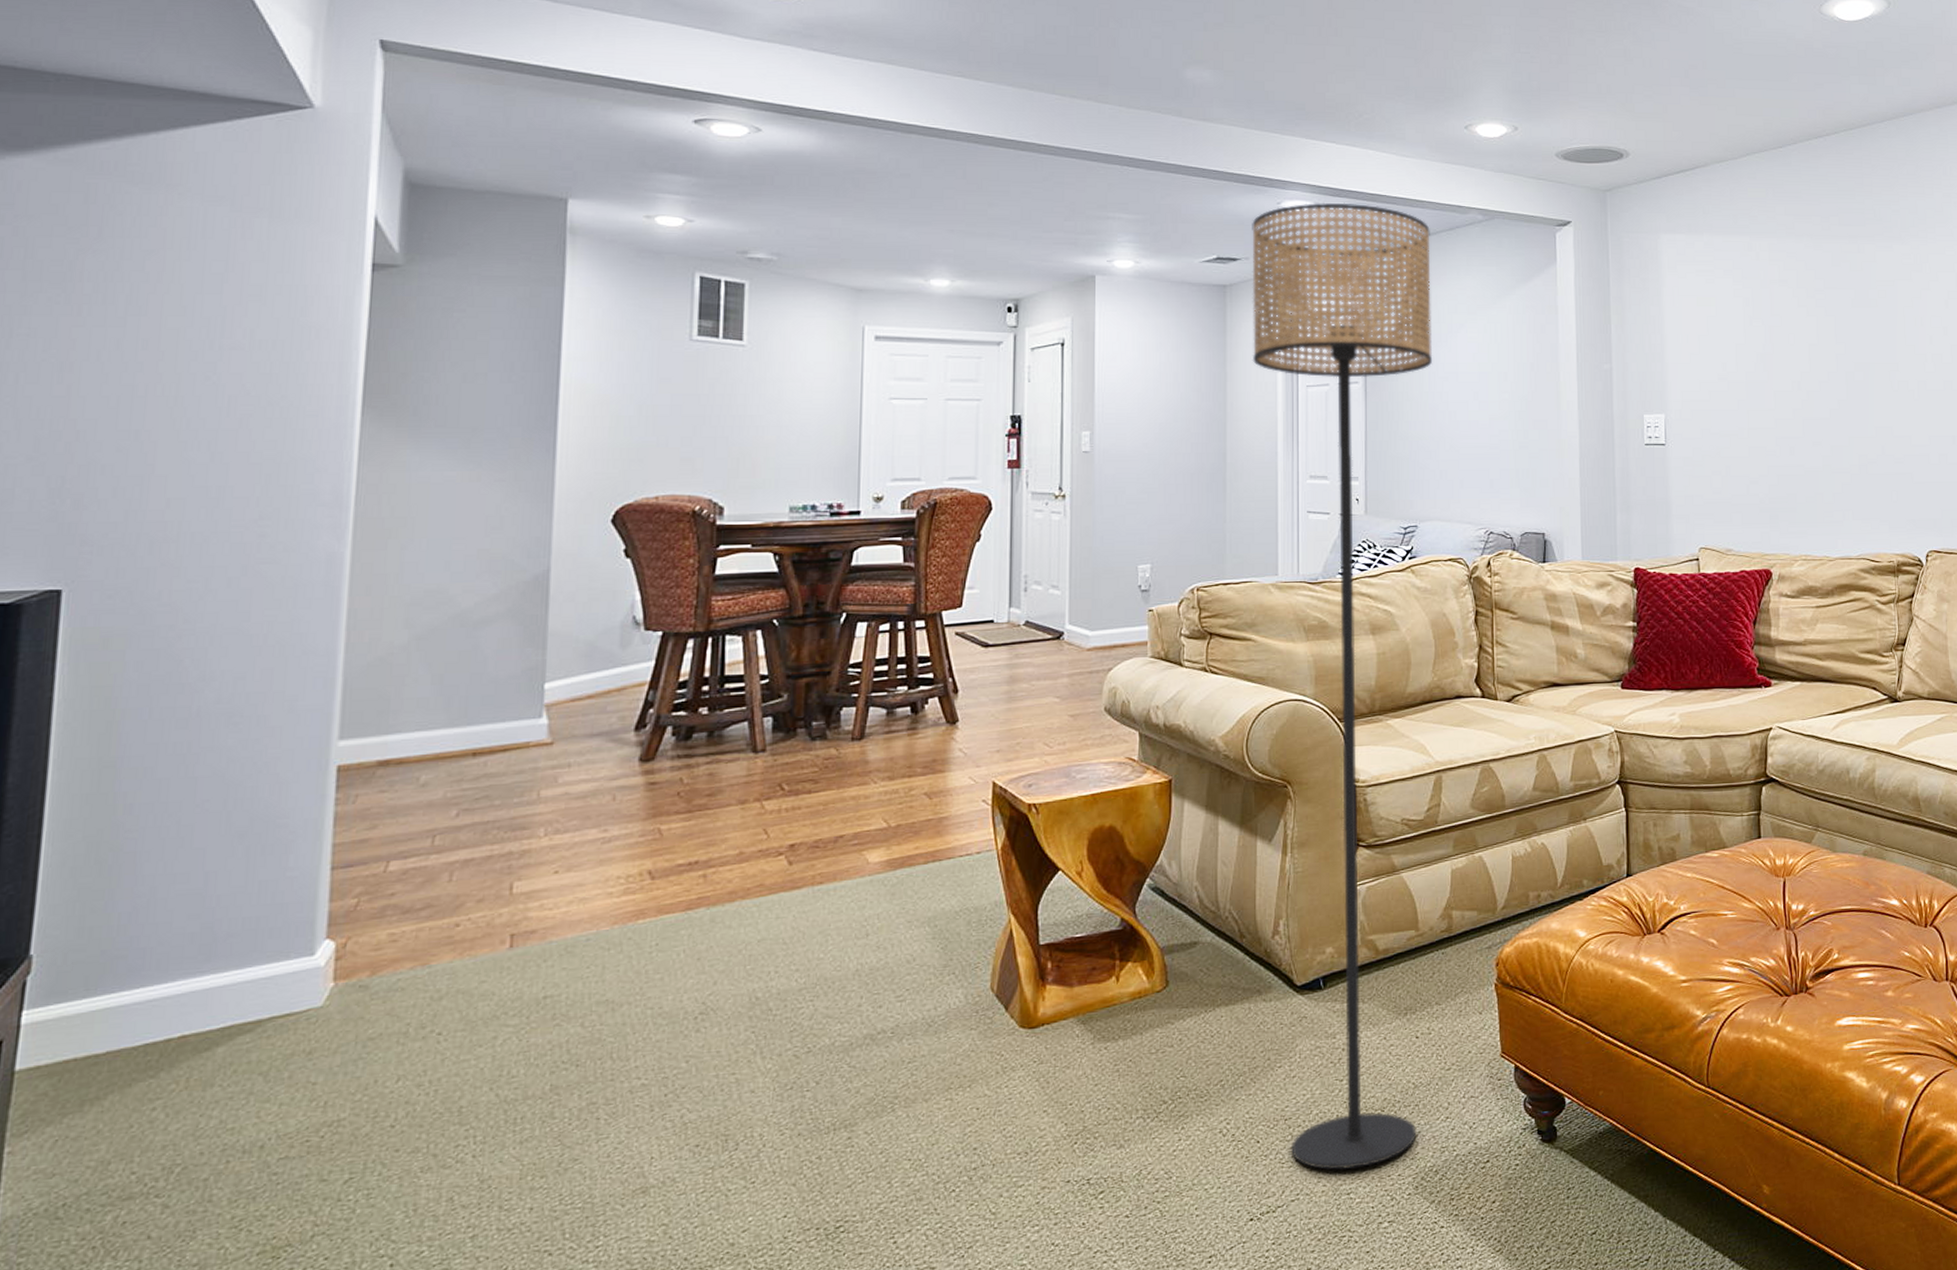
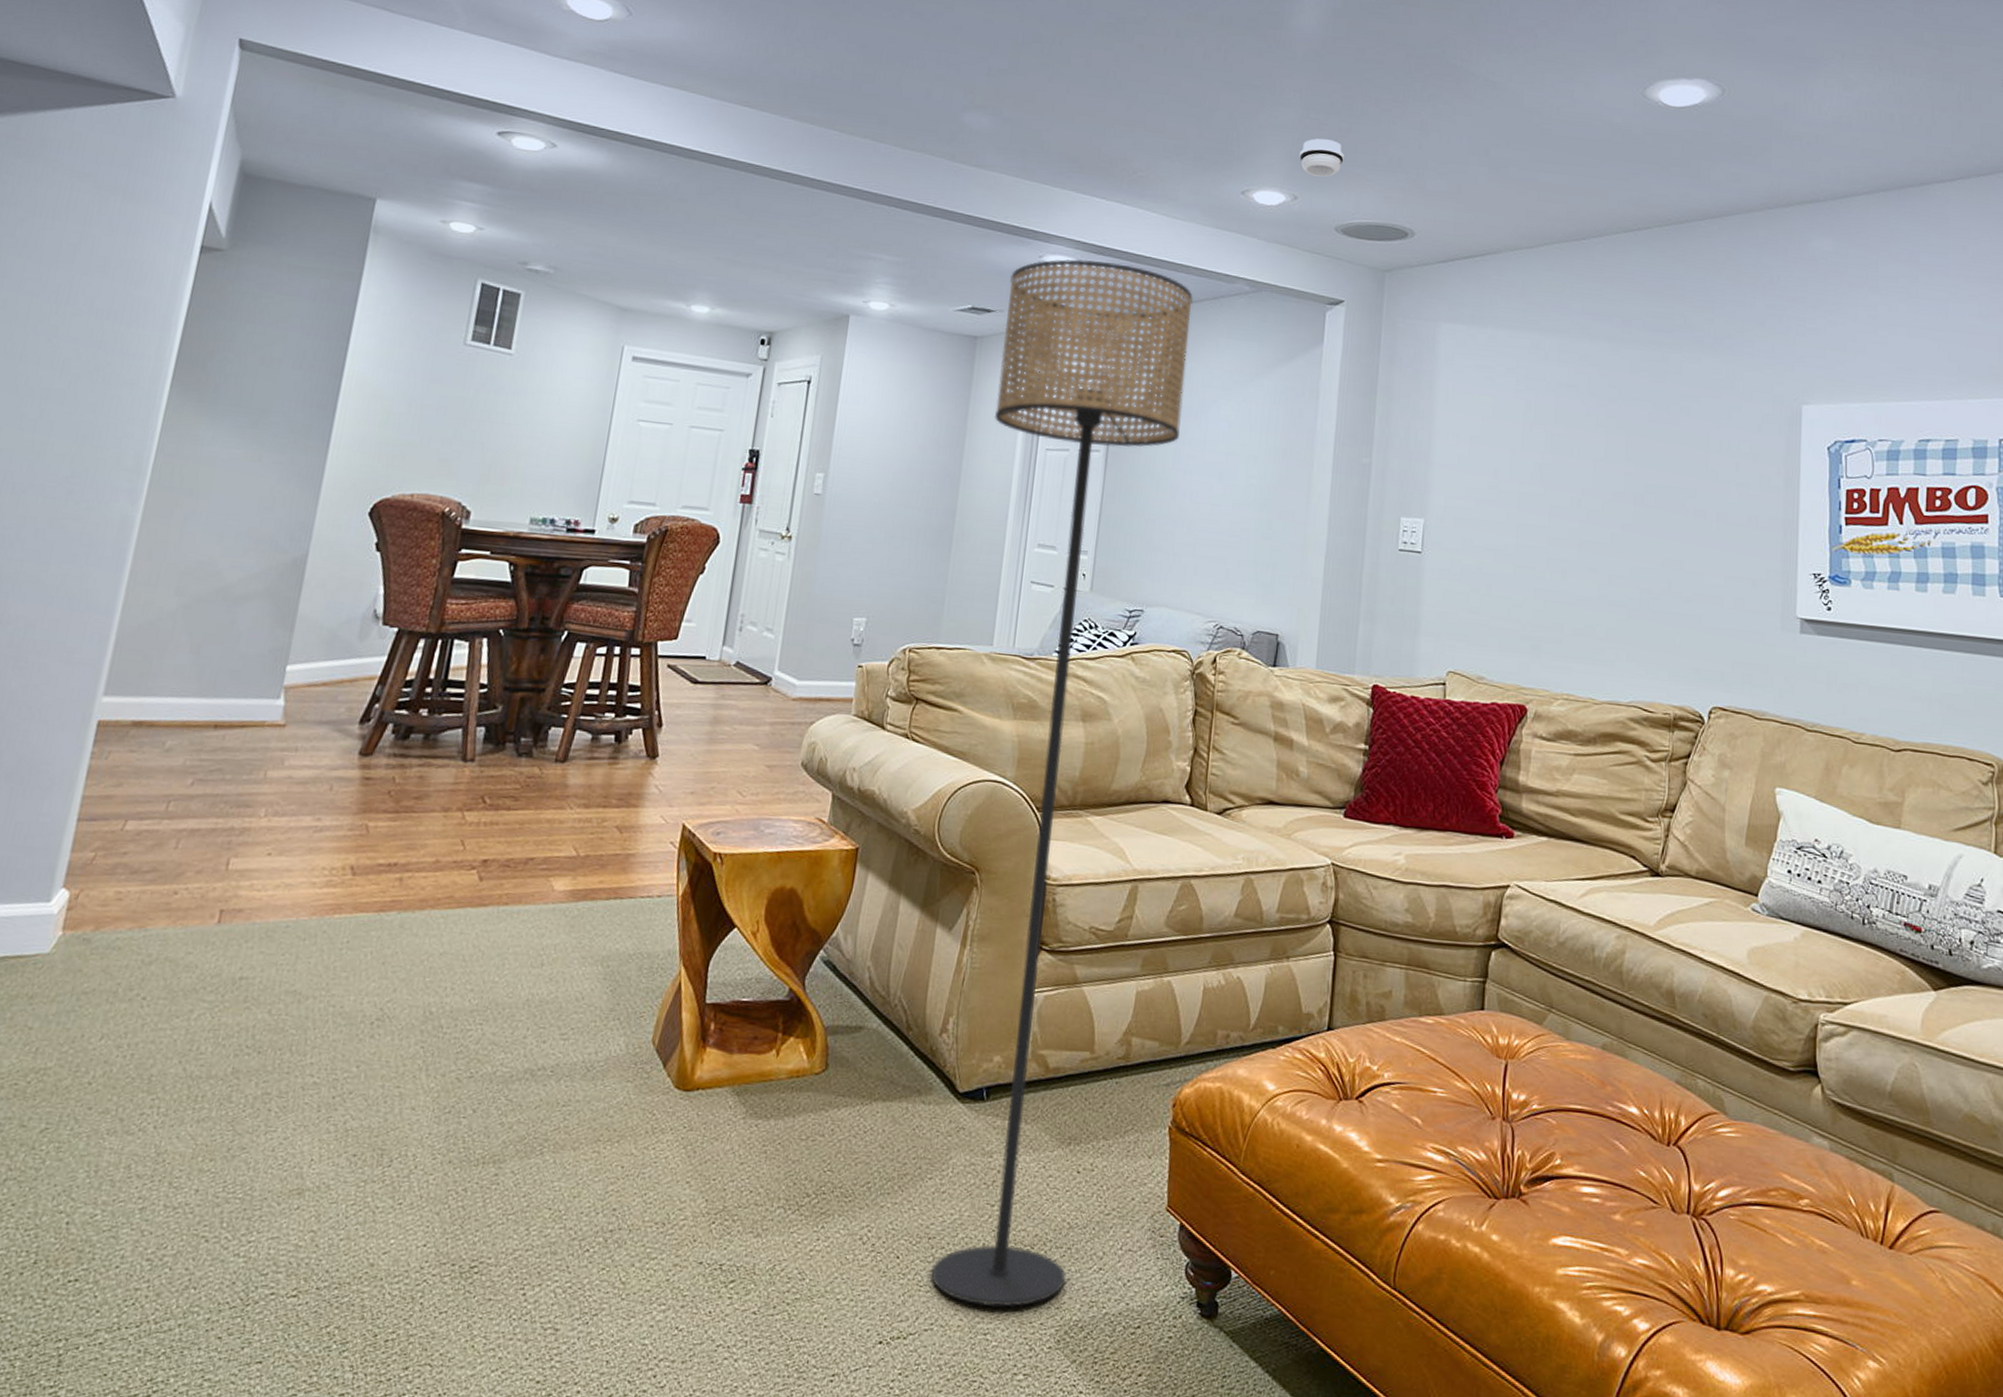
smoke detector: none [1515,71,1557,107] -> present [1299,138,1344,177]

